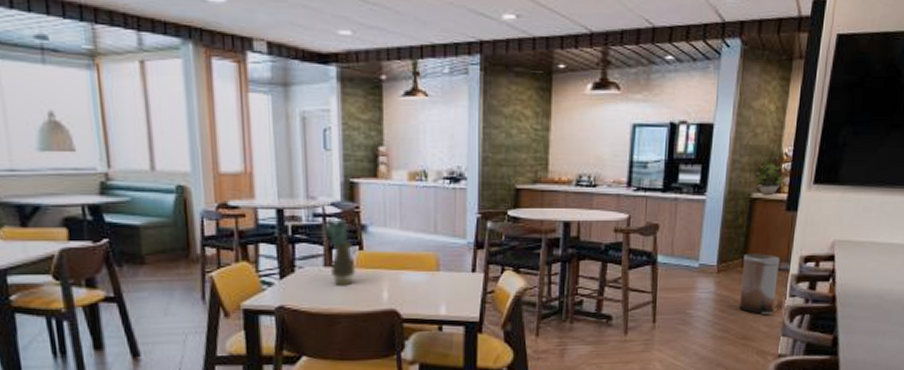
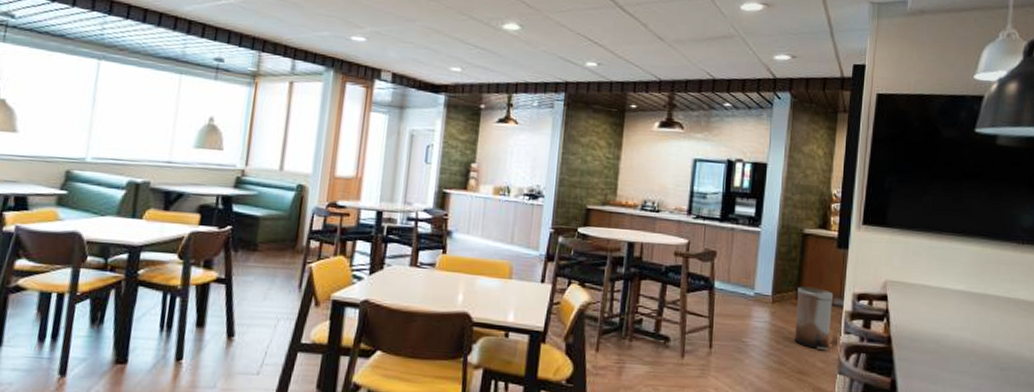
vase: present [323,216,356,285] -> none [414,220,437,285]
potted plant: present [754,163,786,195] -> none [806,202,835,232]

